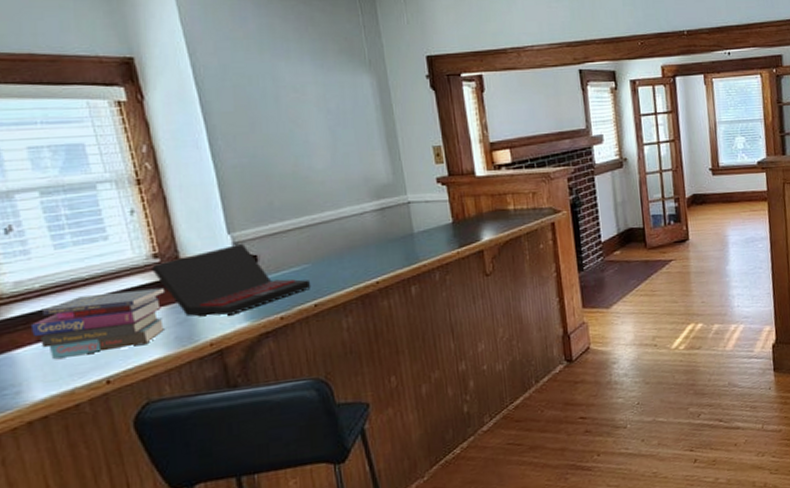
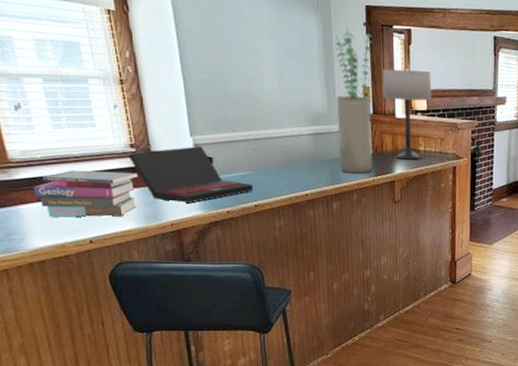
vase: none [395,78,455,250] -> present [336,26,373,174]
table lamp: none [454,119,516,224] -> present [382,68,432,160]

